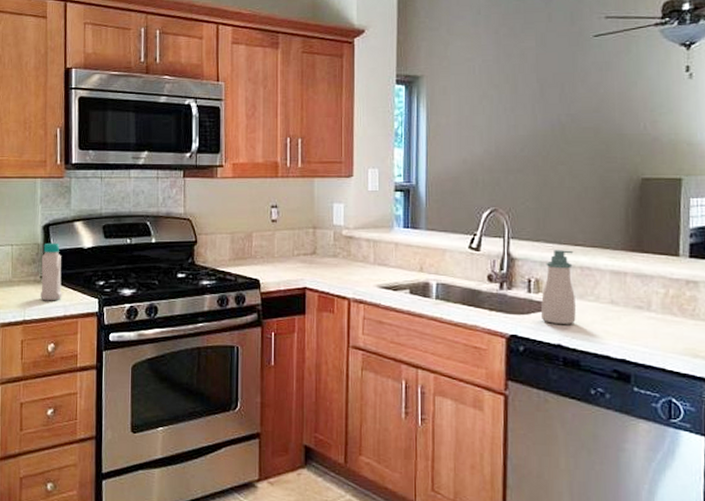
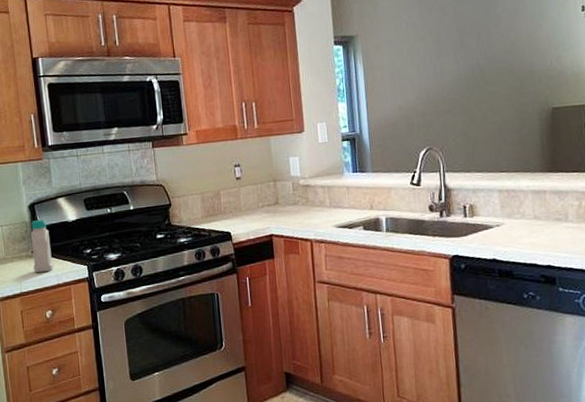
soap bottle: present [541,250,576,324] -> none [476,176,507,242]

